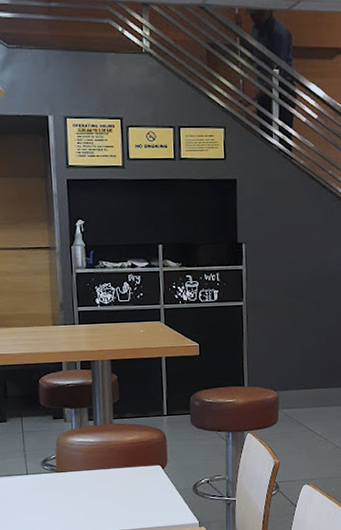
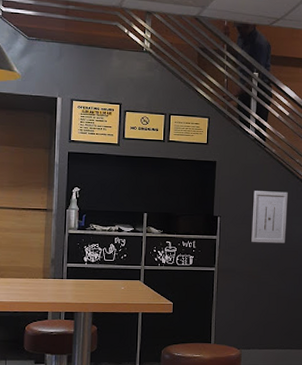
wall art: none [281,209,322,271] -> present [251,191,288,244]

